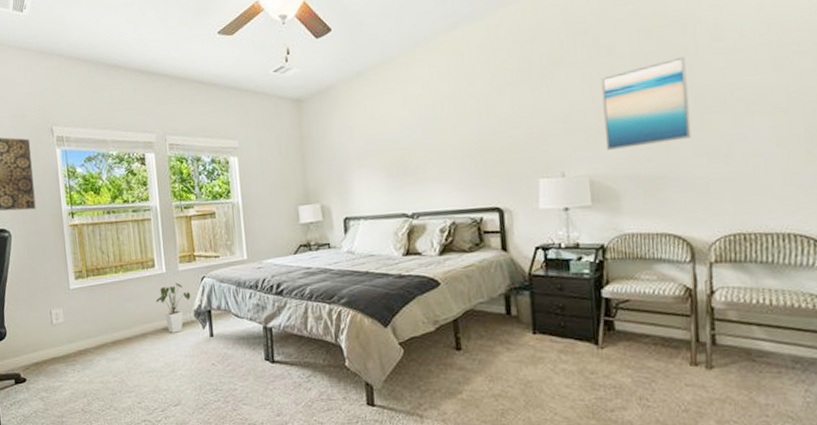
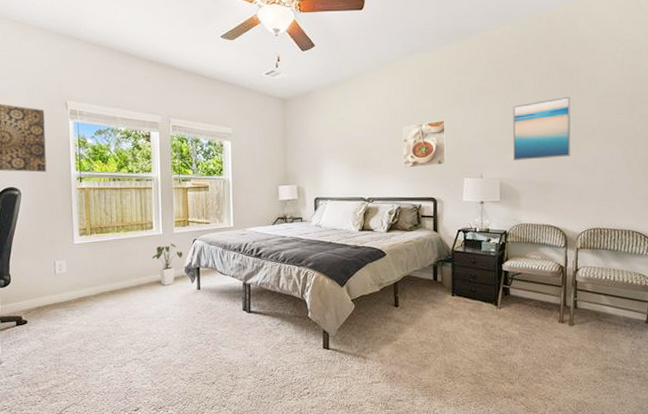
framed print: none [451,105,514,172] -> present [402,119,447,168]

